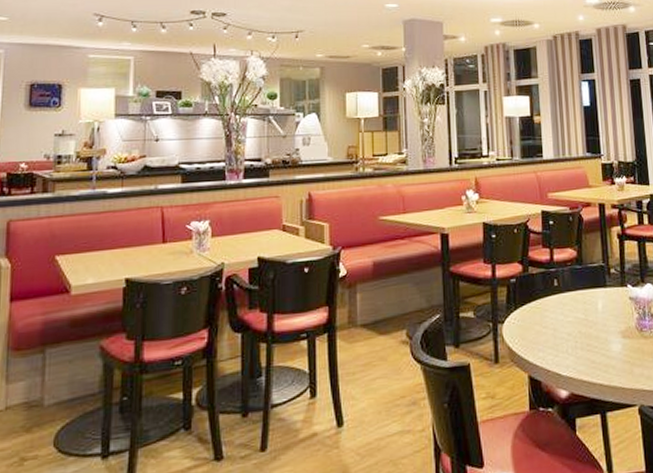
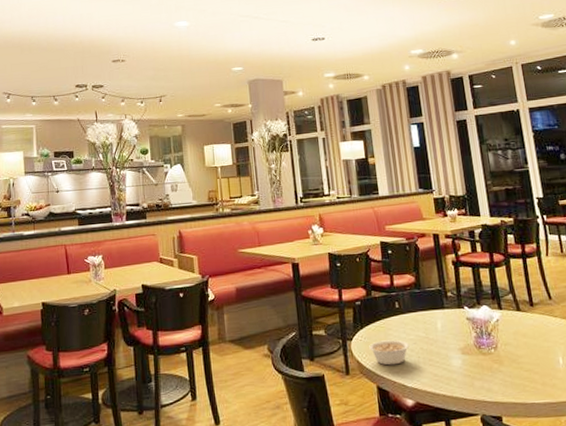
legume: none [522,322,575,352] -> present [369,339,417,366]

